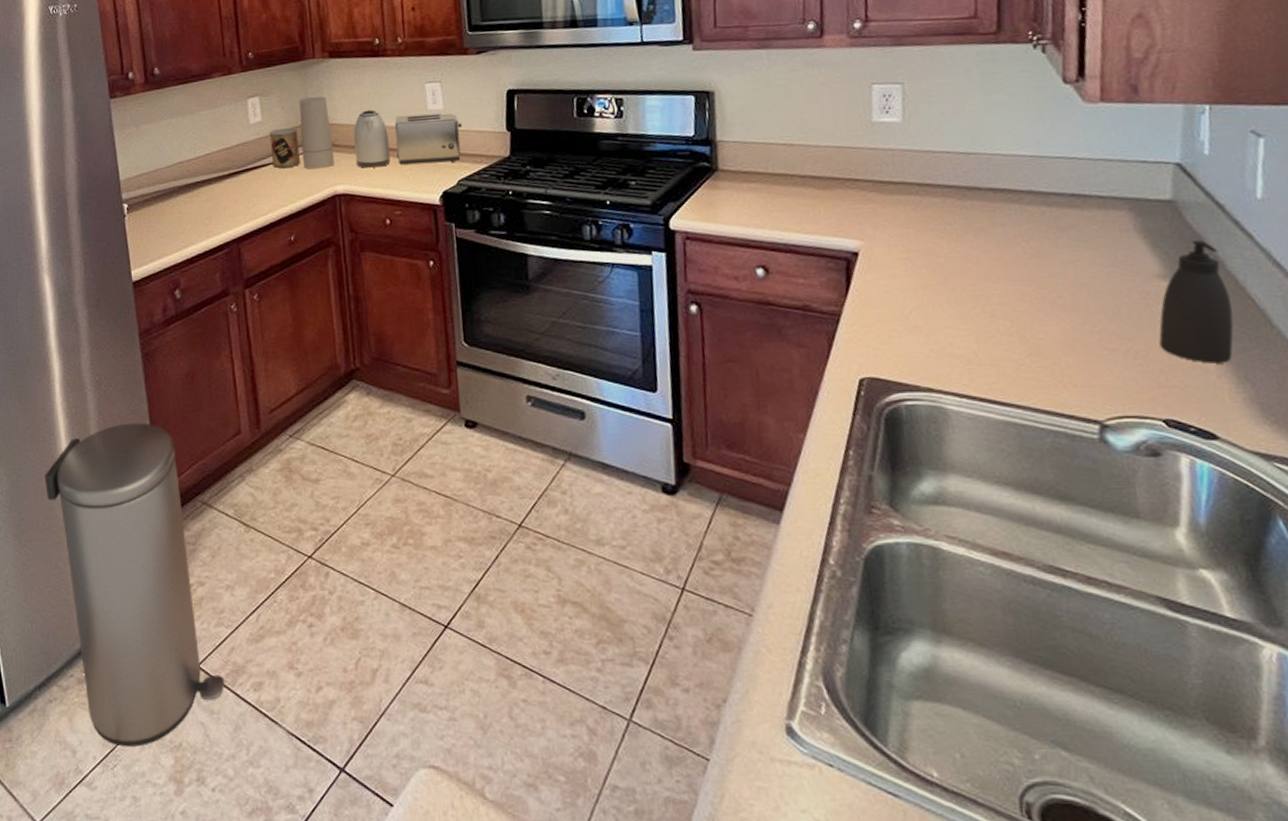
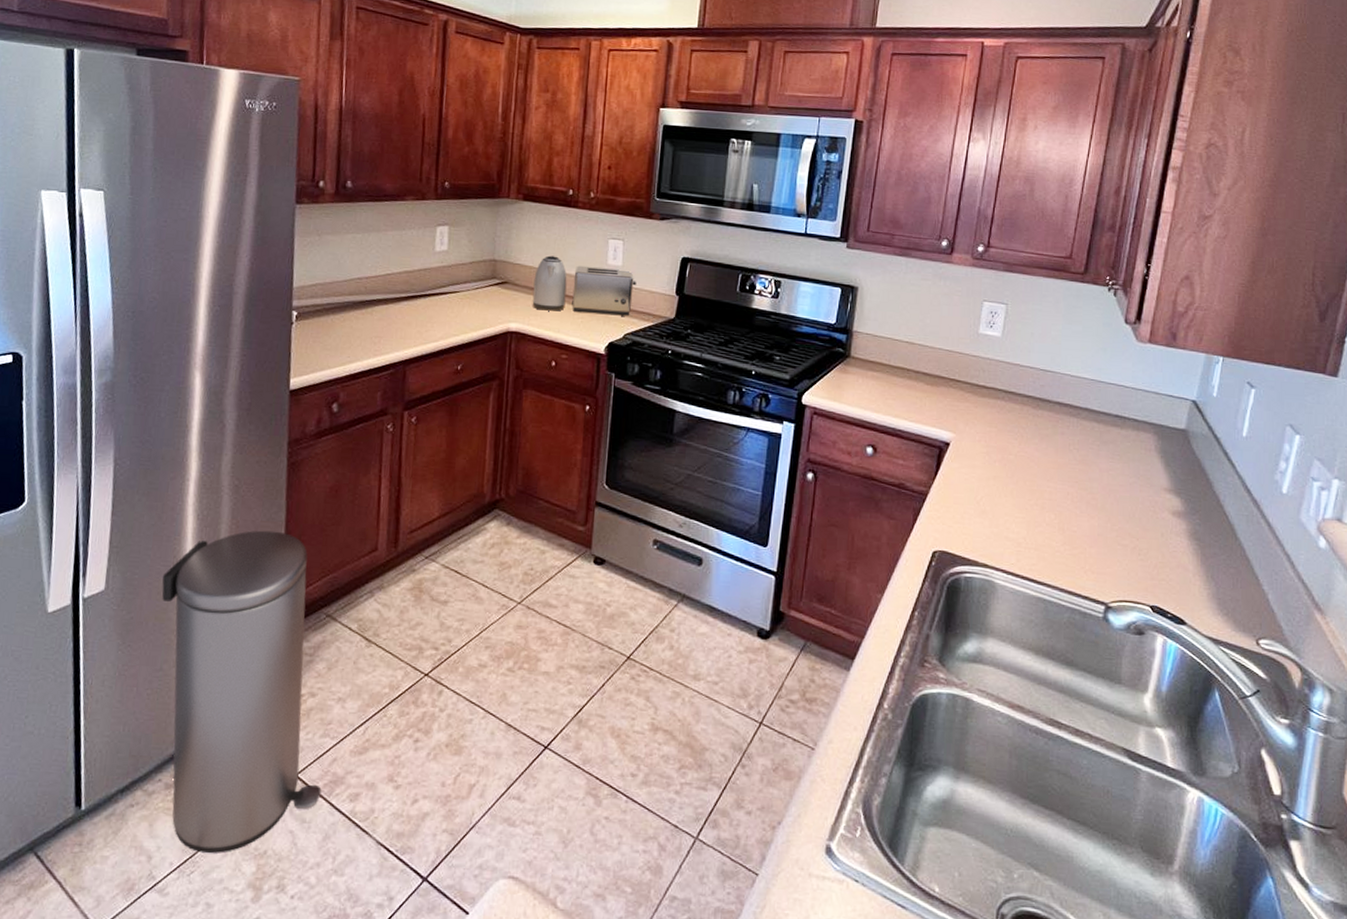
tin can: present [269,128,301,168] -> none [451,260,481,299]
canister: present [299,96,334,169] -> none [481,234,514,305]
soap dispenser: present [1158,239,1234,364] -> none [1158,463,1213,565]

